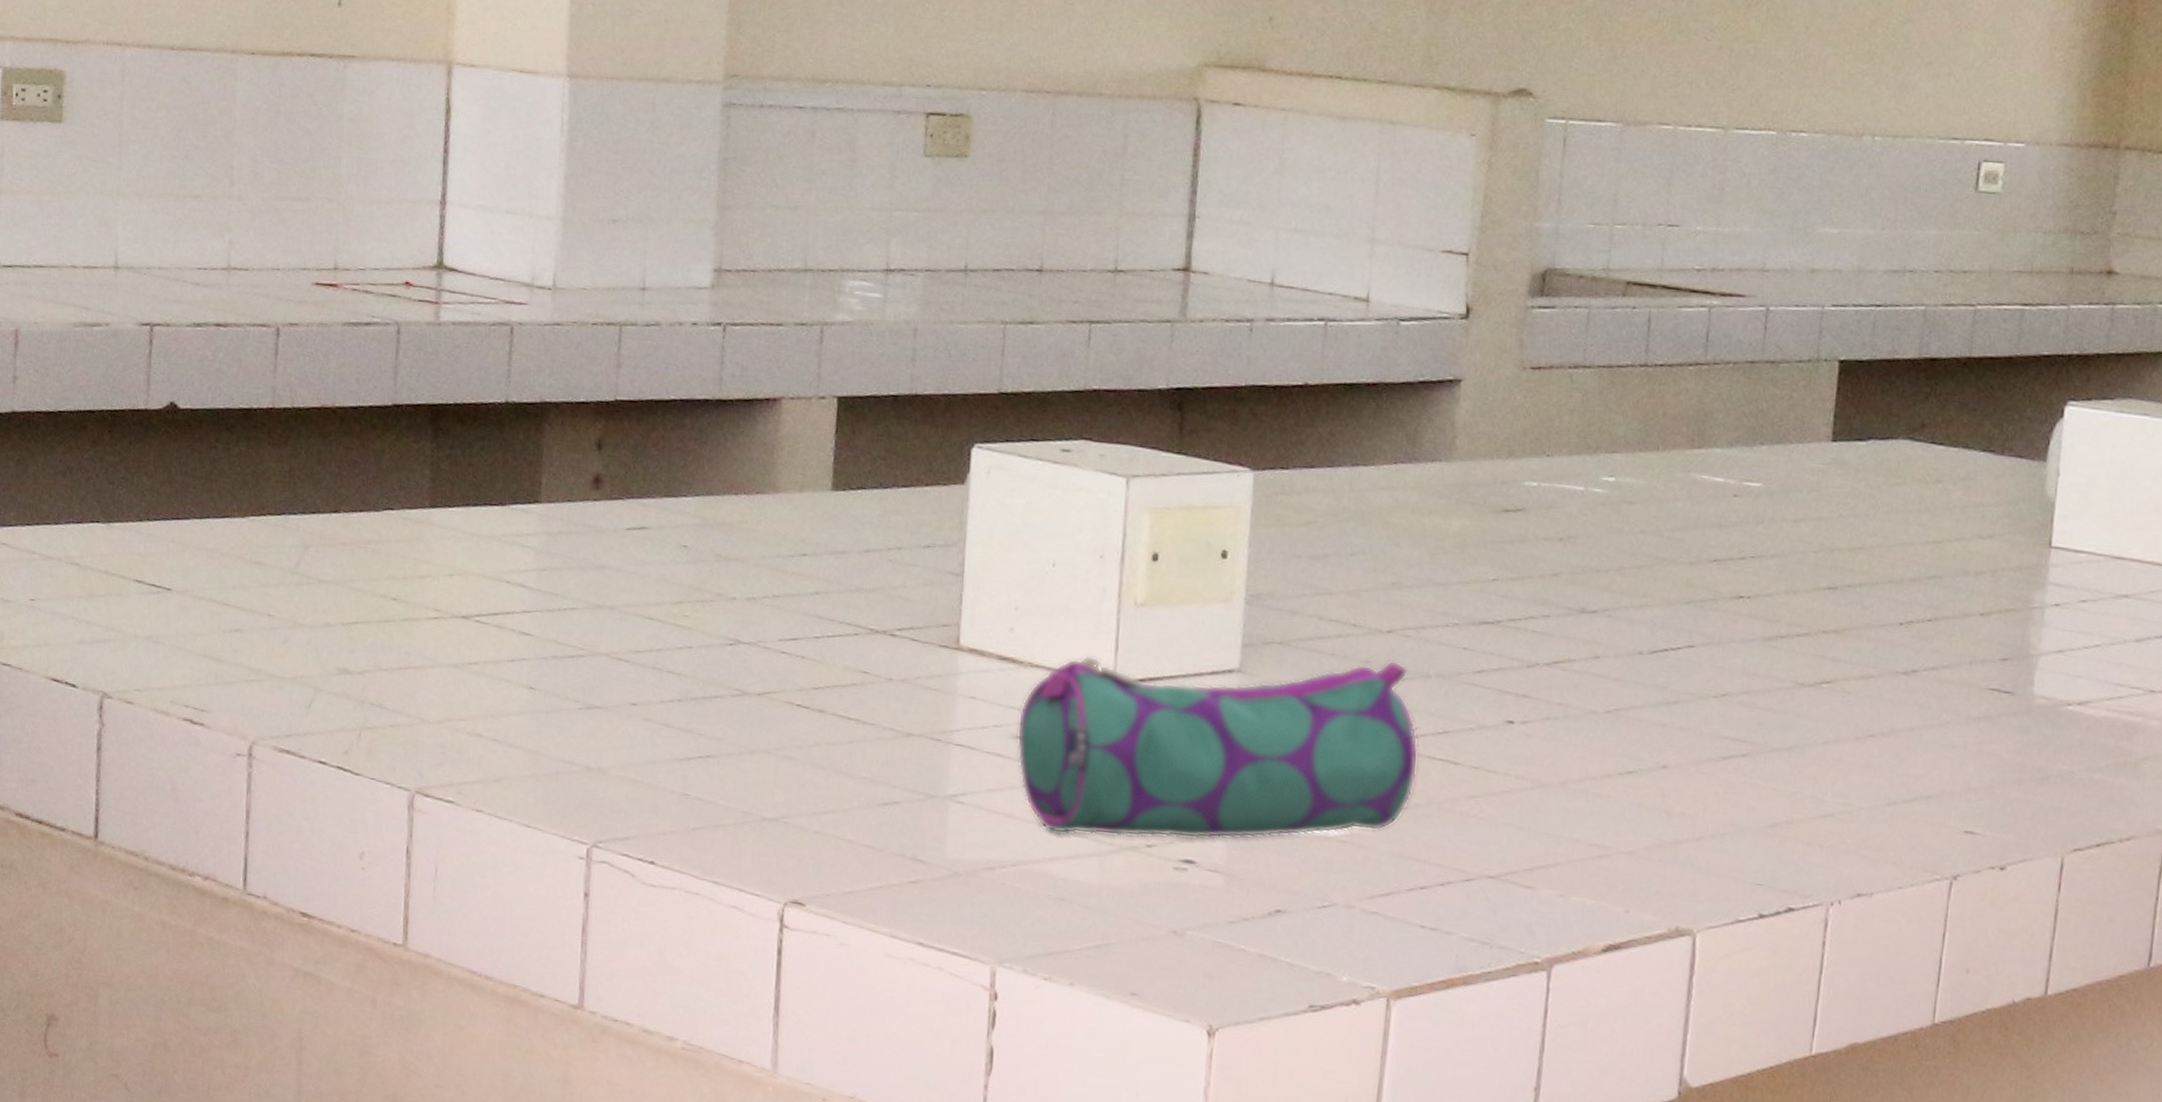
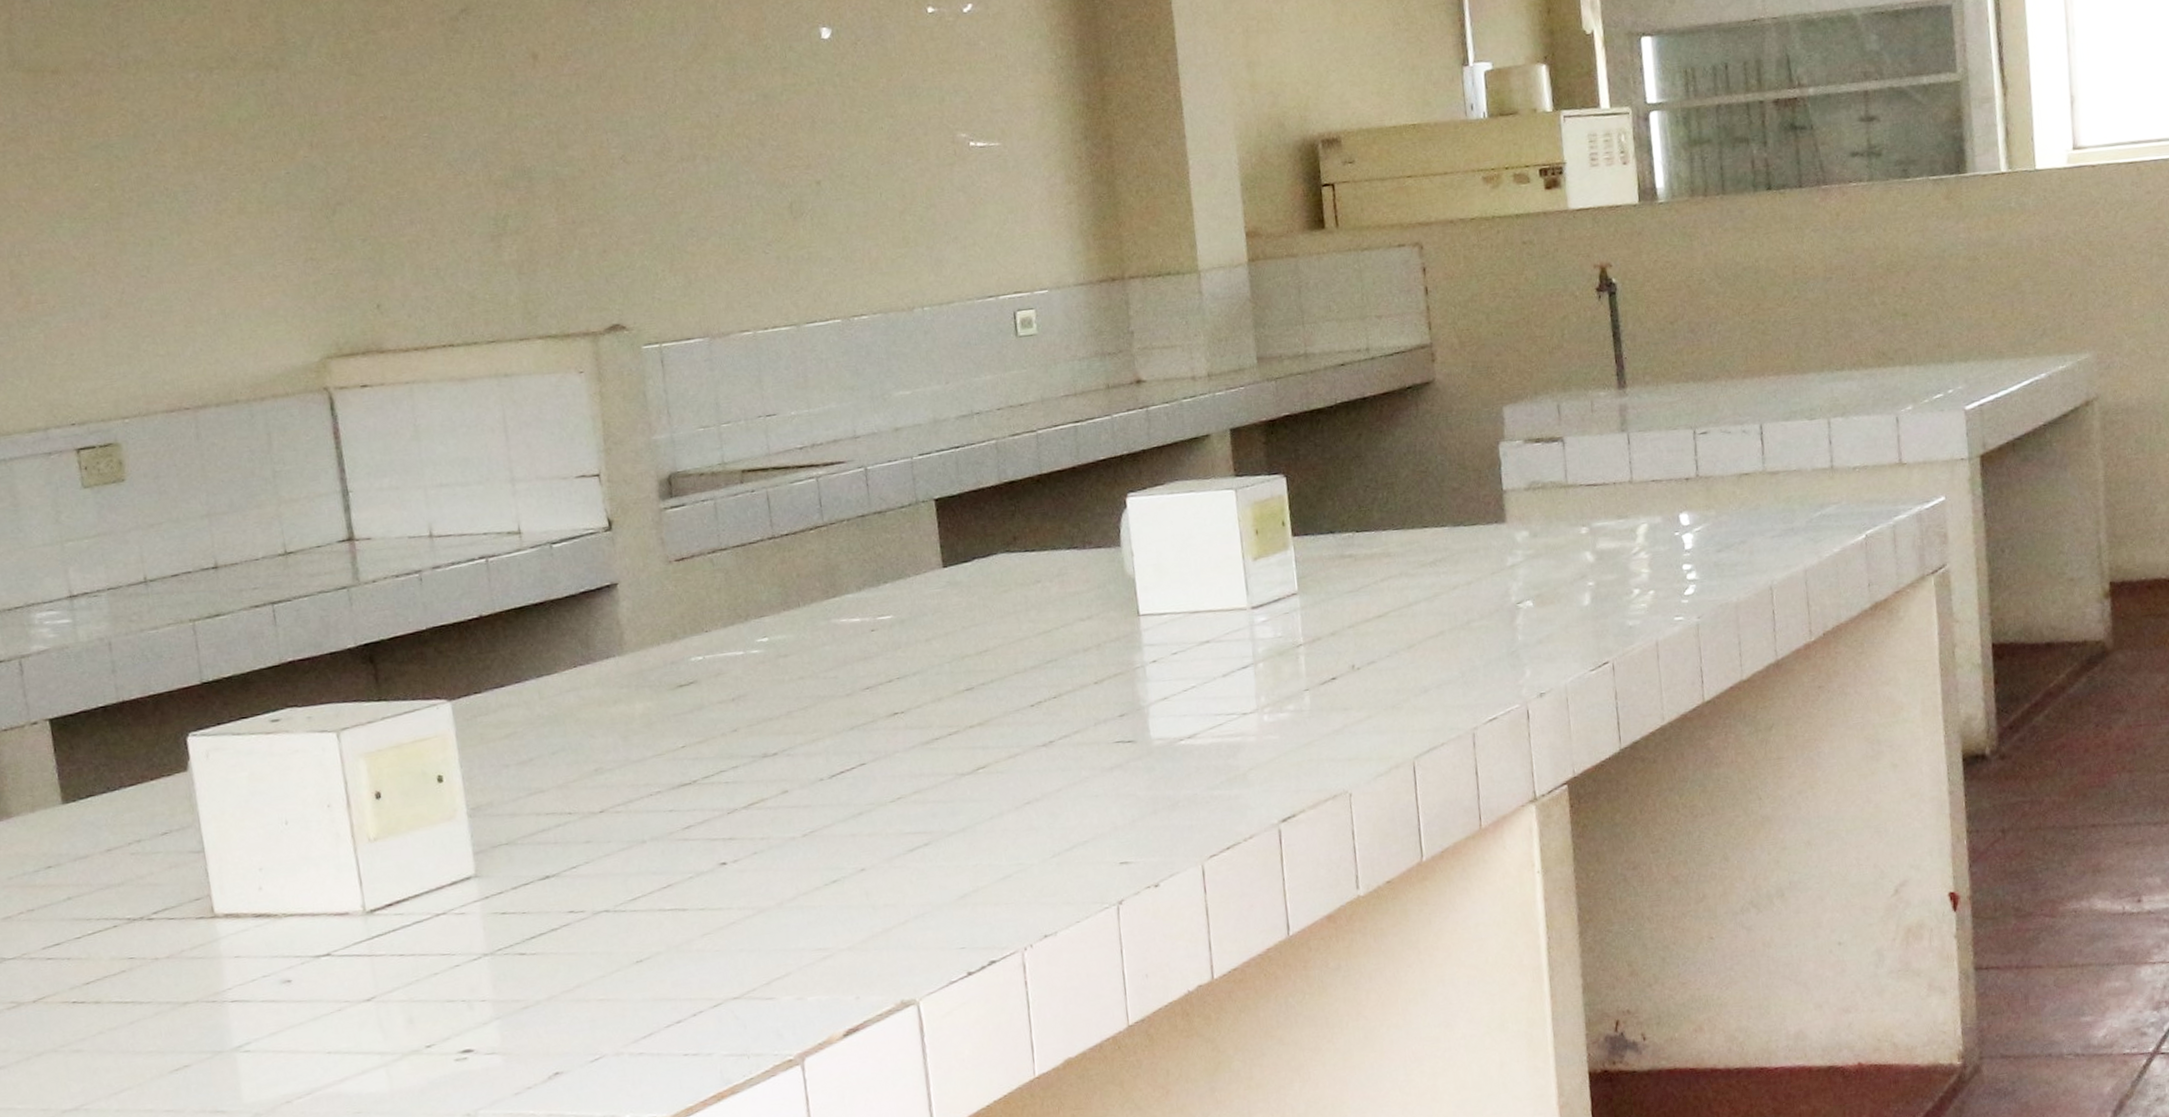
pencil case: present [1016,655,1419,839] -> none [283,835,653,1057]

